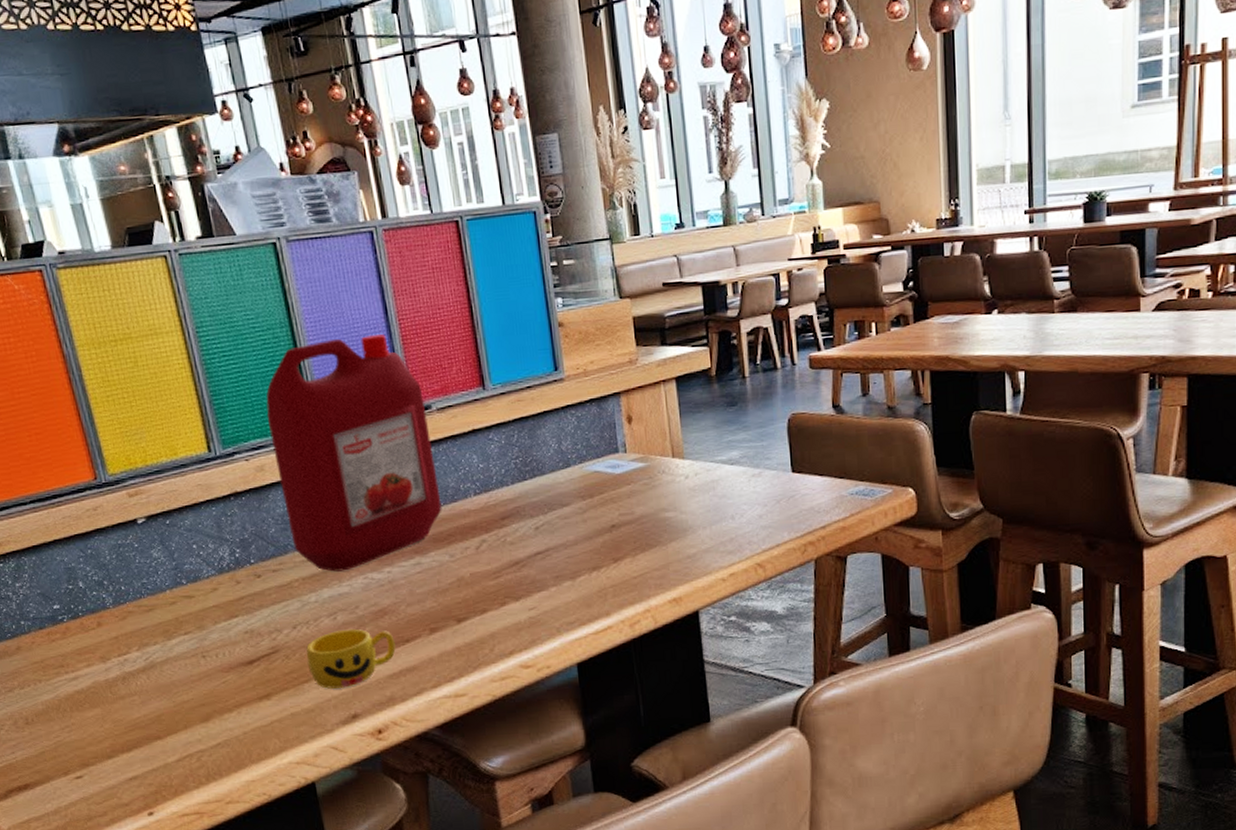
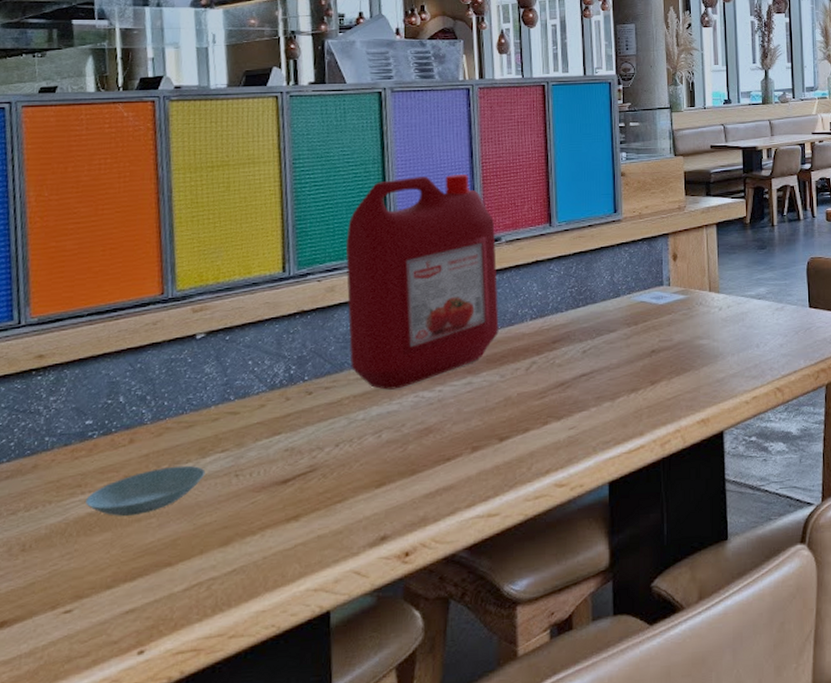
saucer: none [71,647,174,694] -> present [86,465,206,516]
cup: present [306,629,396,689] -> none [343,447,436,509]

